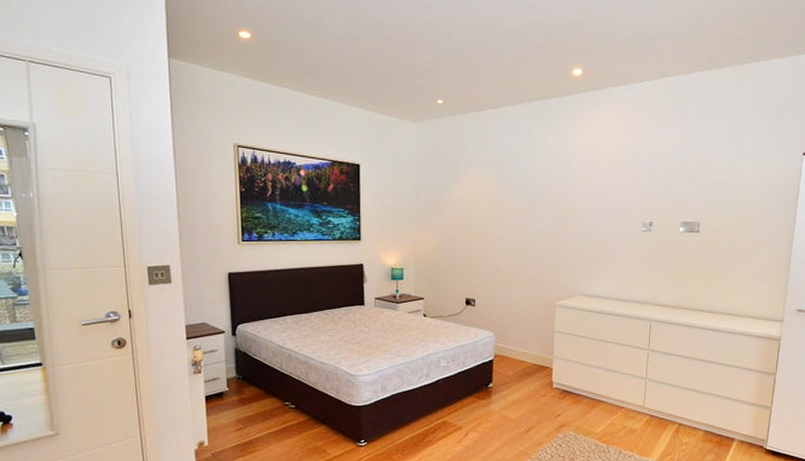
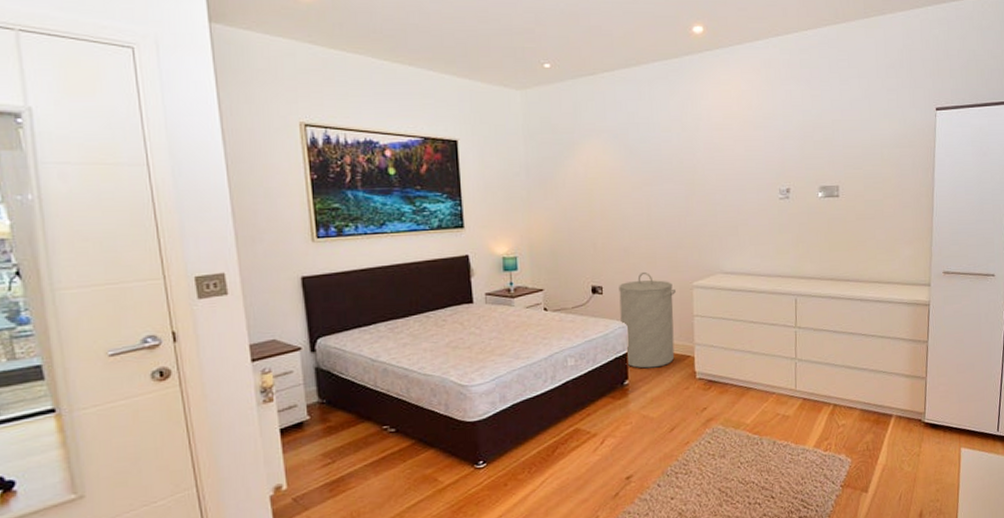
laundry hamper: none [489,289,540,375] -> present [619,271,676,369]

